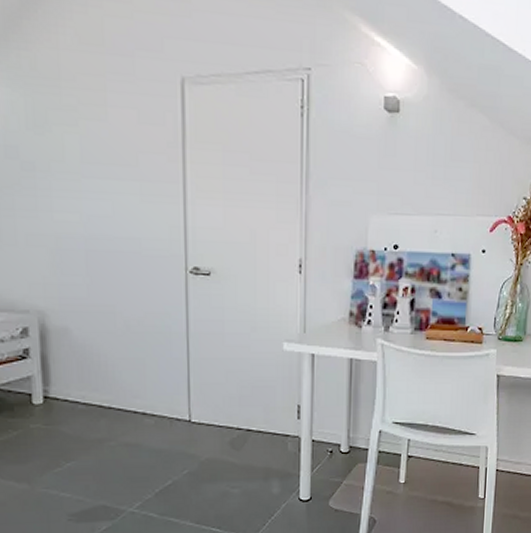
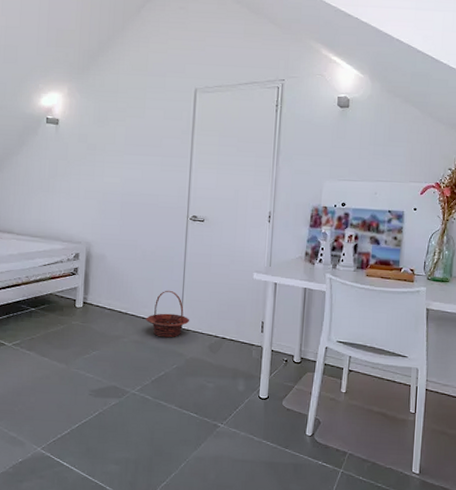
basket: none [139,372,202,436] -> present [146,290,190,338]

